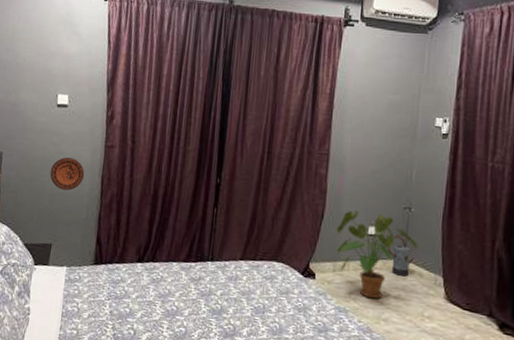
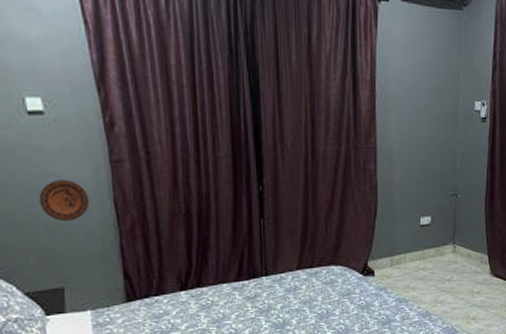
house plant: present [336,210,419,299] -> none [390,203,467,285]
watering can: present [387,235,418,277] -> none [439,222,466,260]

